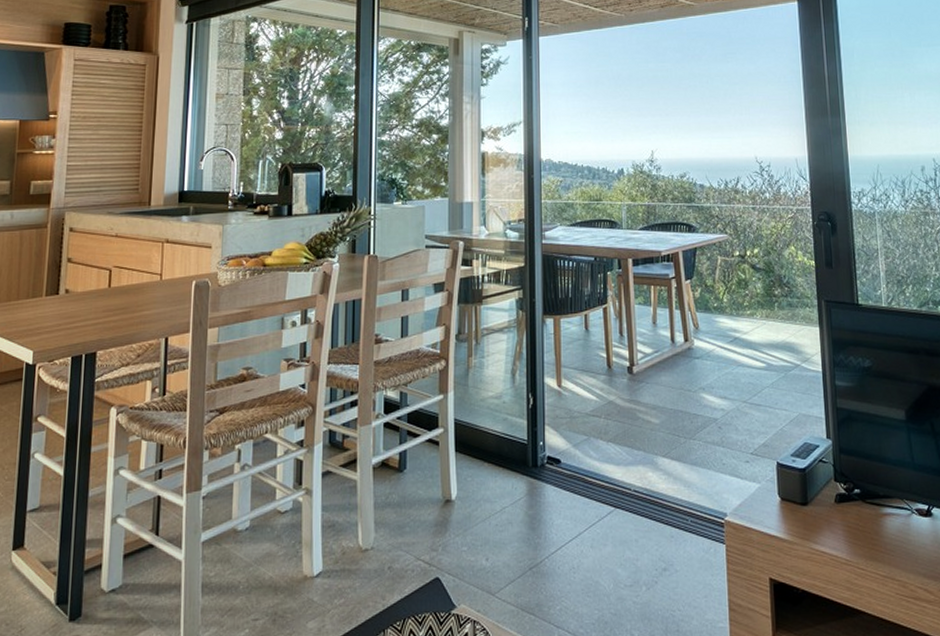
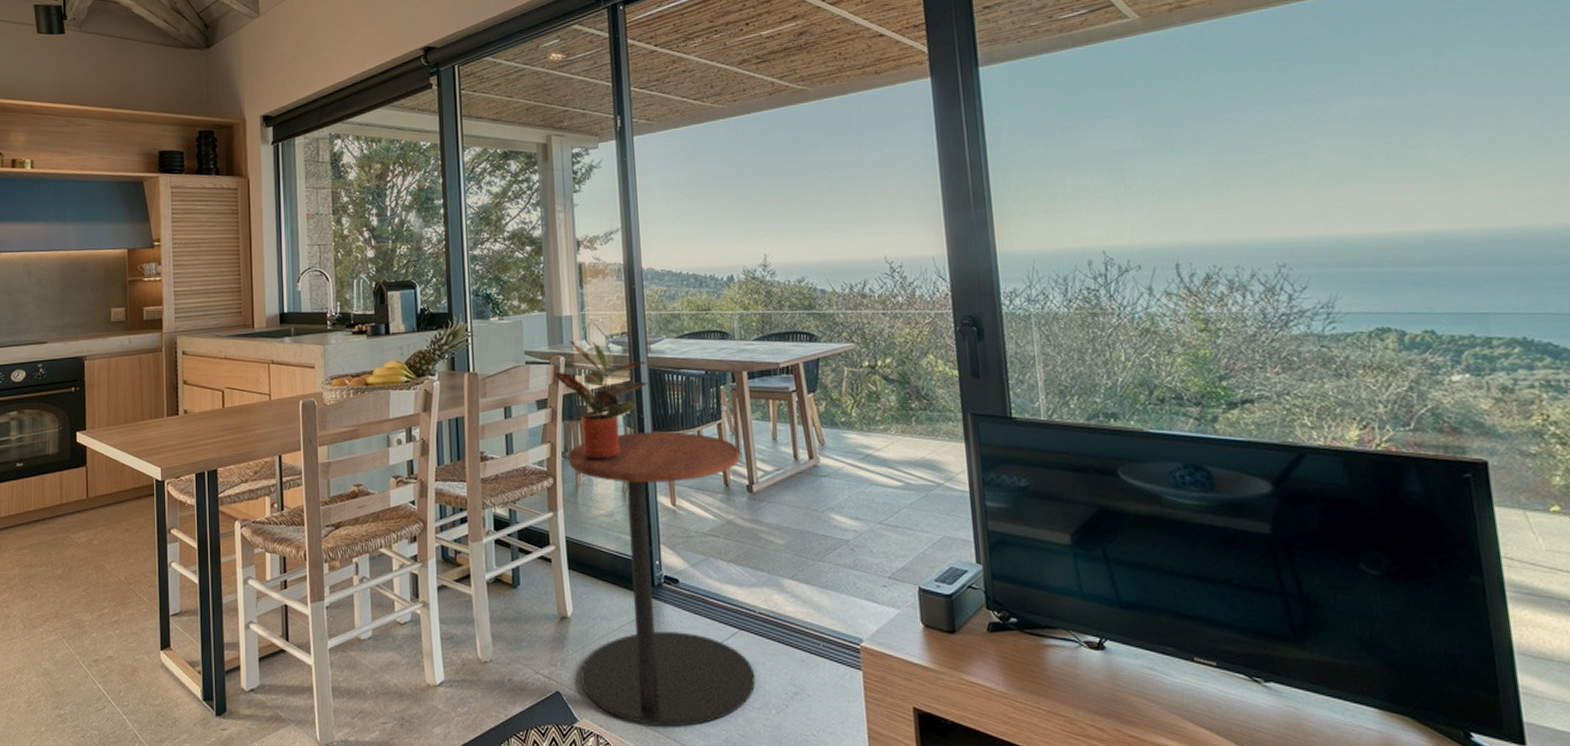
potted plant: none [453,224,543,342] -> present [554,339,649,459]
side table: none [461,315,628,609] -> present [568,432,756,727]

